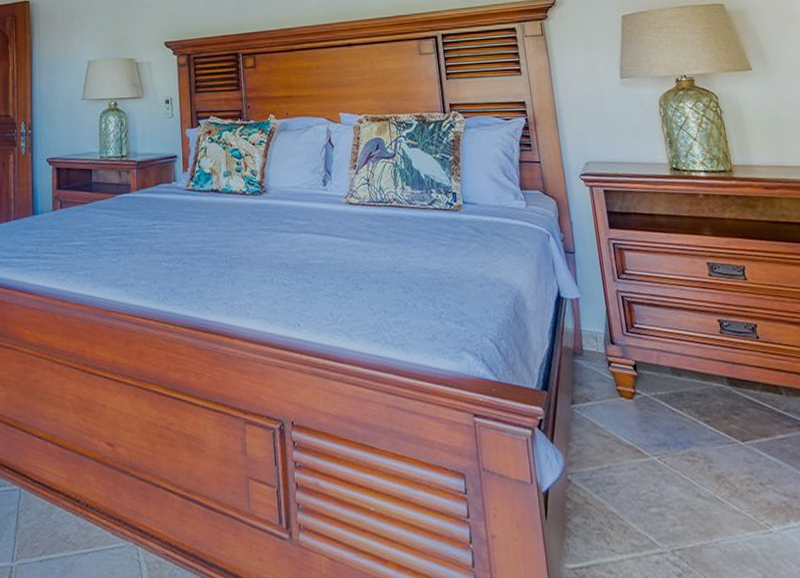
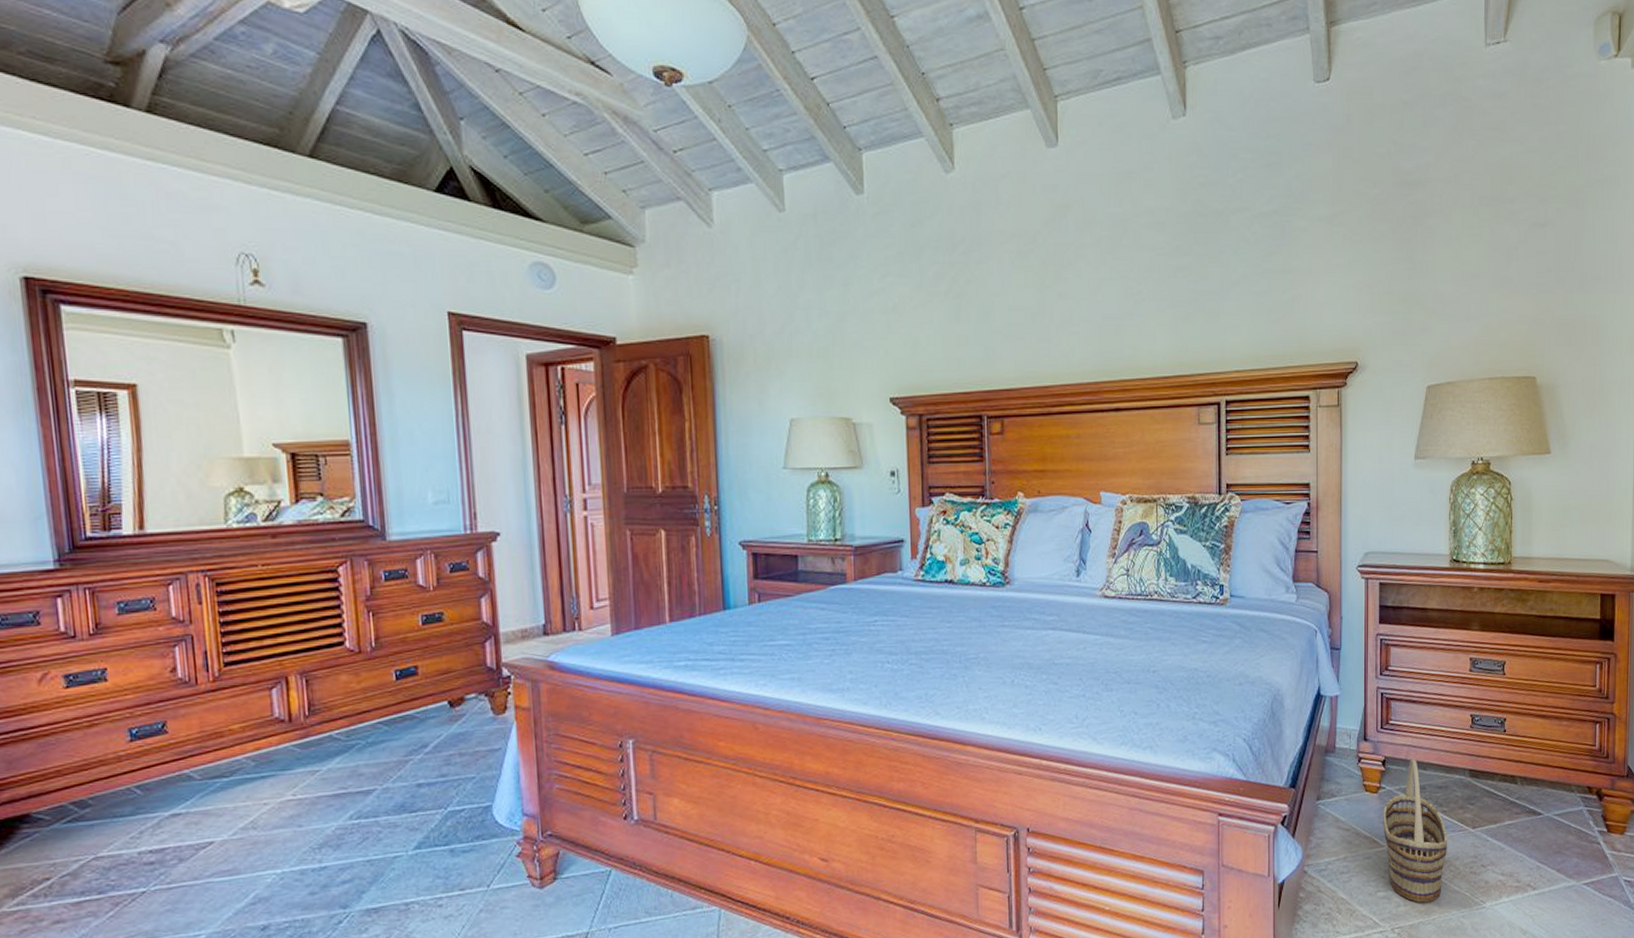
basket: none [642,364,721,523] -> present [1383,759,1447,903]

